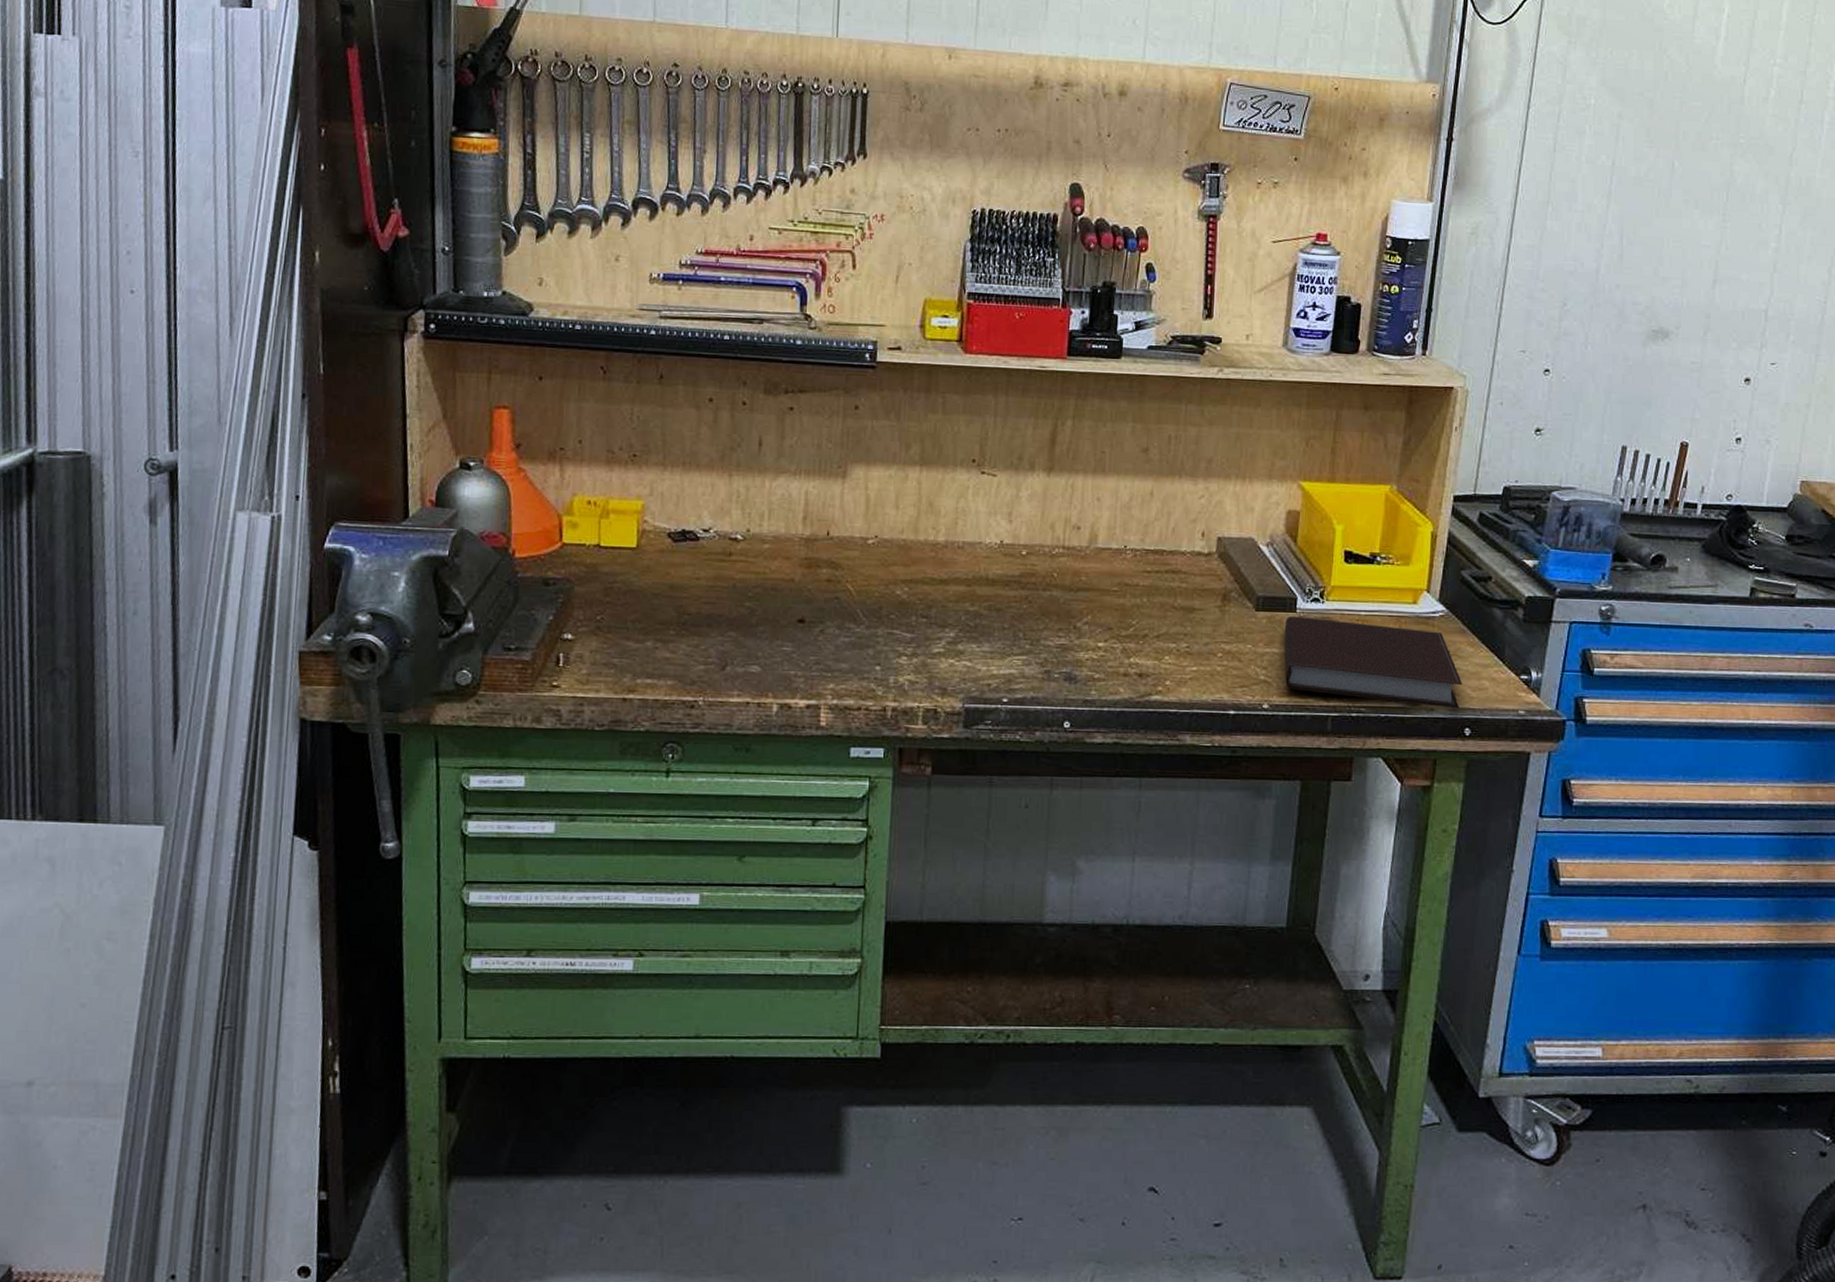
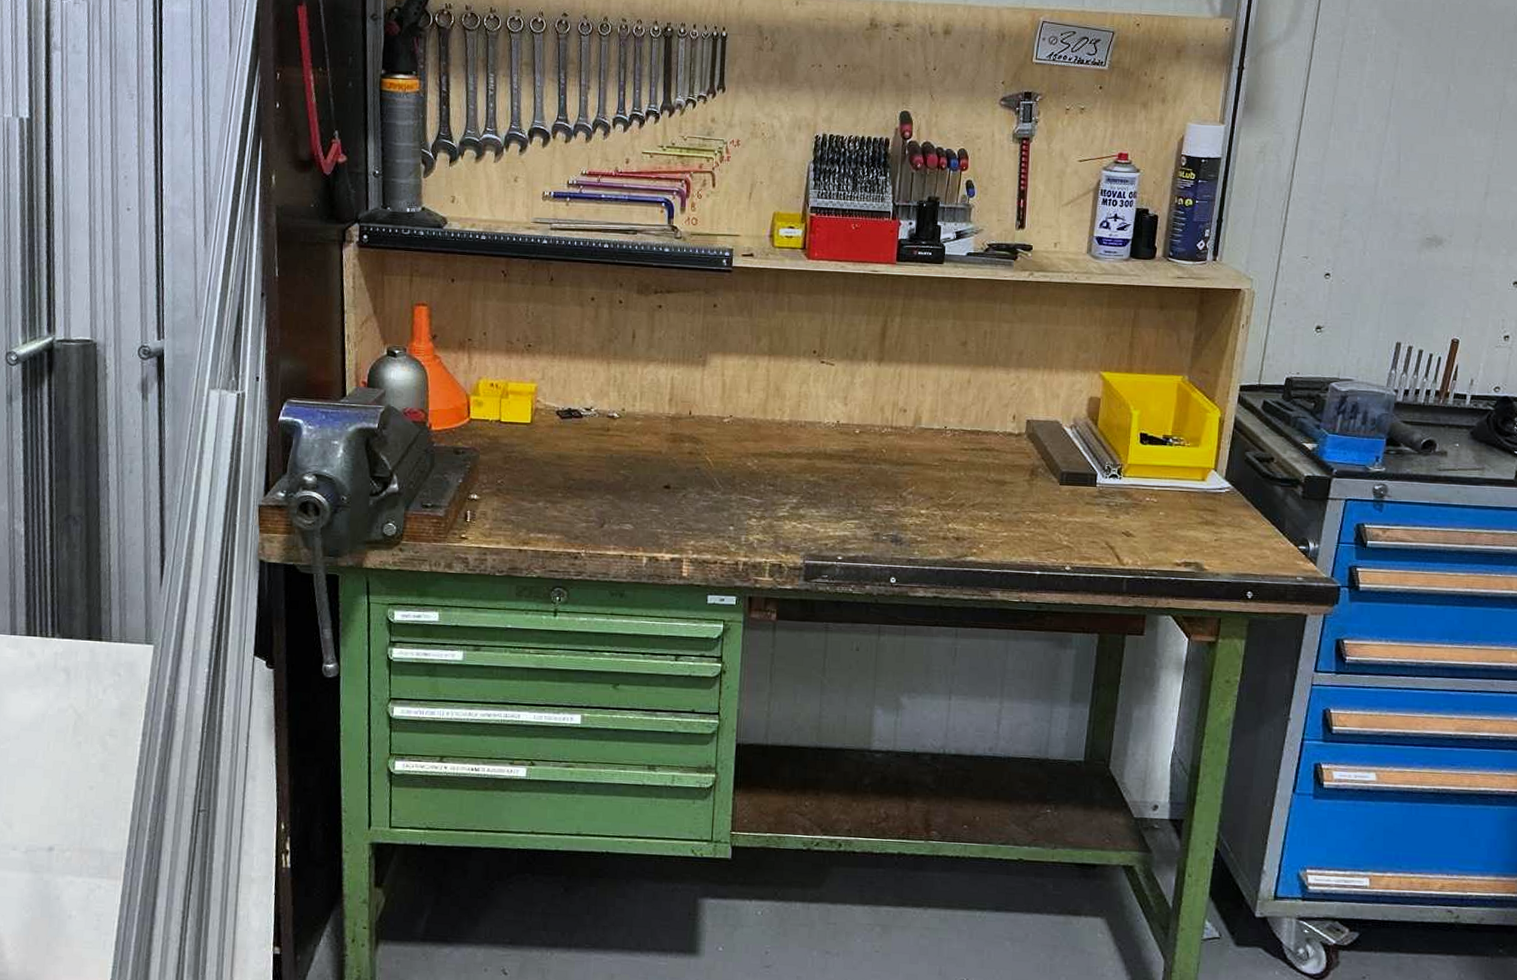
notebook: present [1284,617,1463,709] -> none [1085,490,1246,575]

